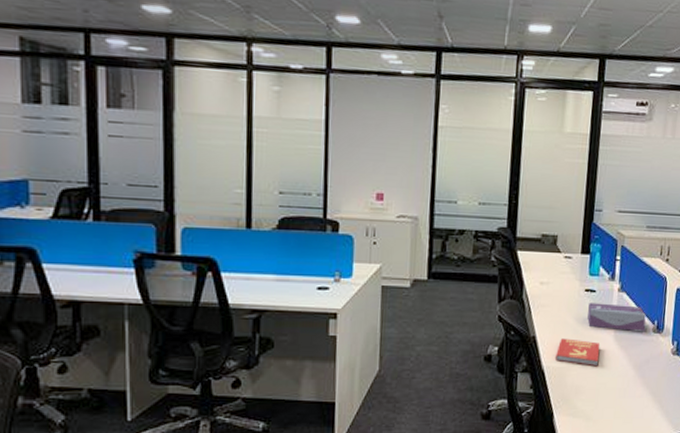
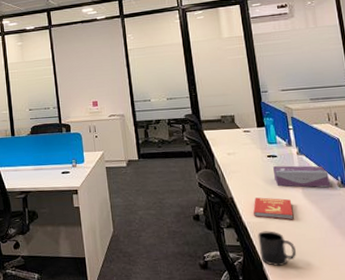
mug: none [553,378,594,418] -> present [257,231,297,266]

